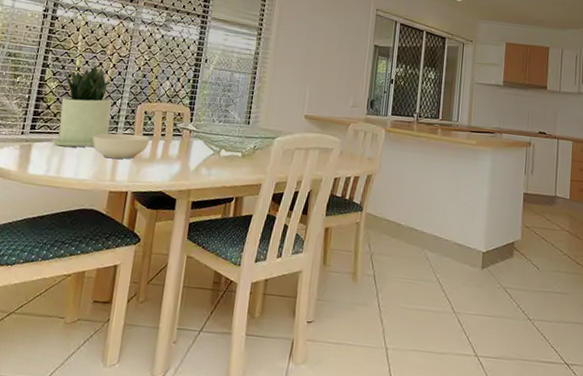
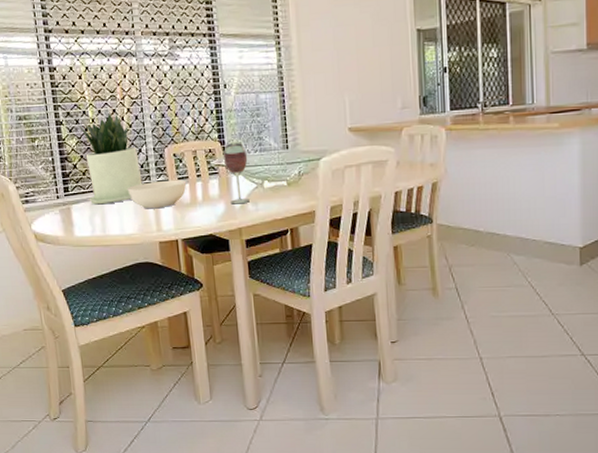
wineglass: none [186,111,212,168] -> present [223,143,250,205]

